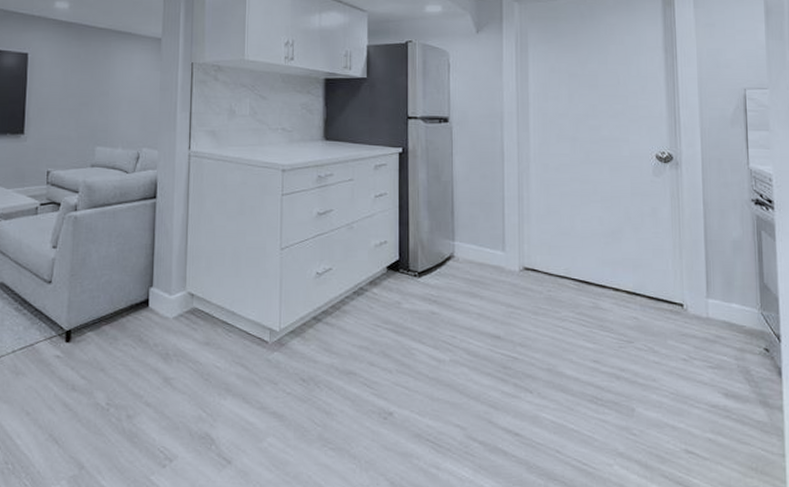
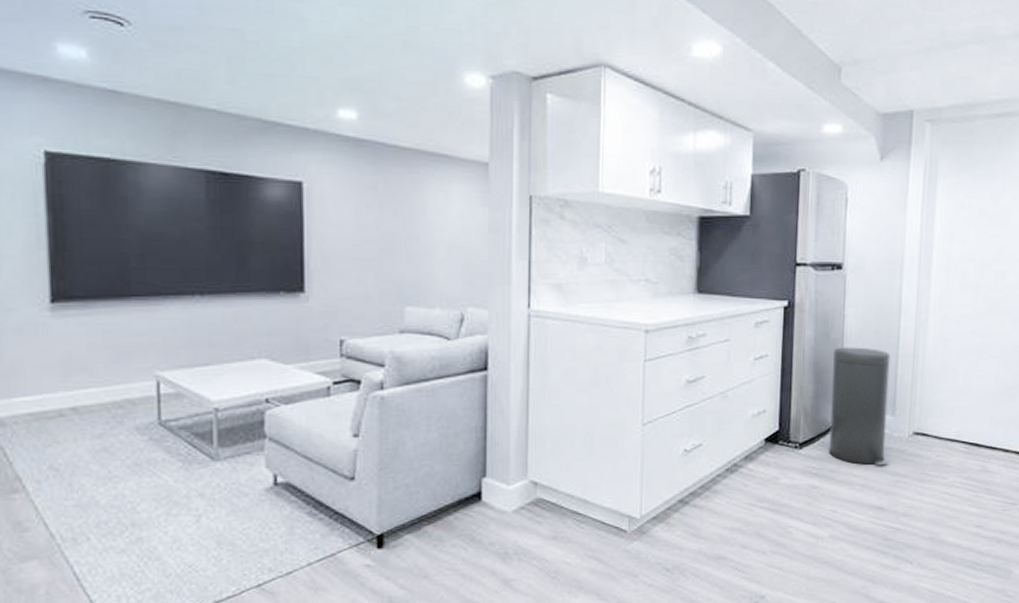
pedal bin: none [444,188,503,297] -> present [829,347,891,466]

